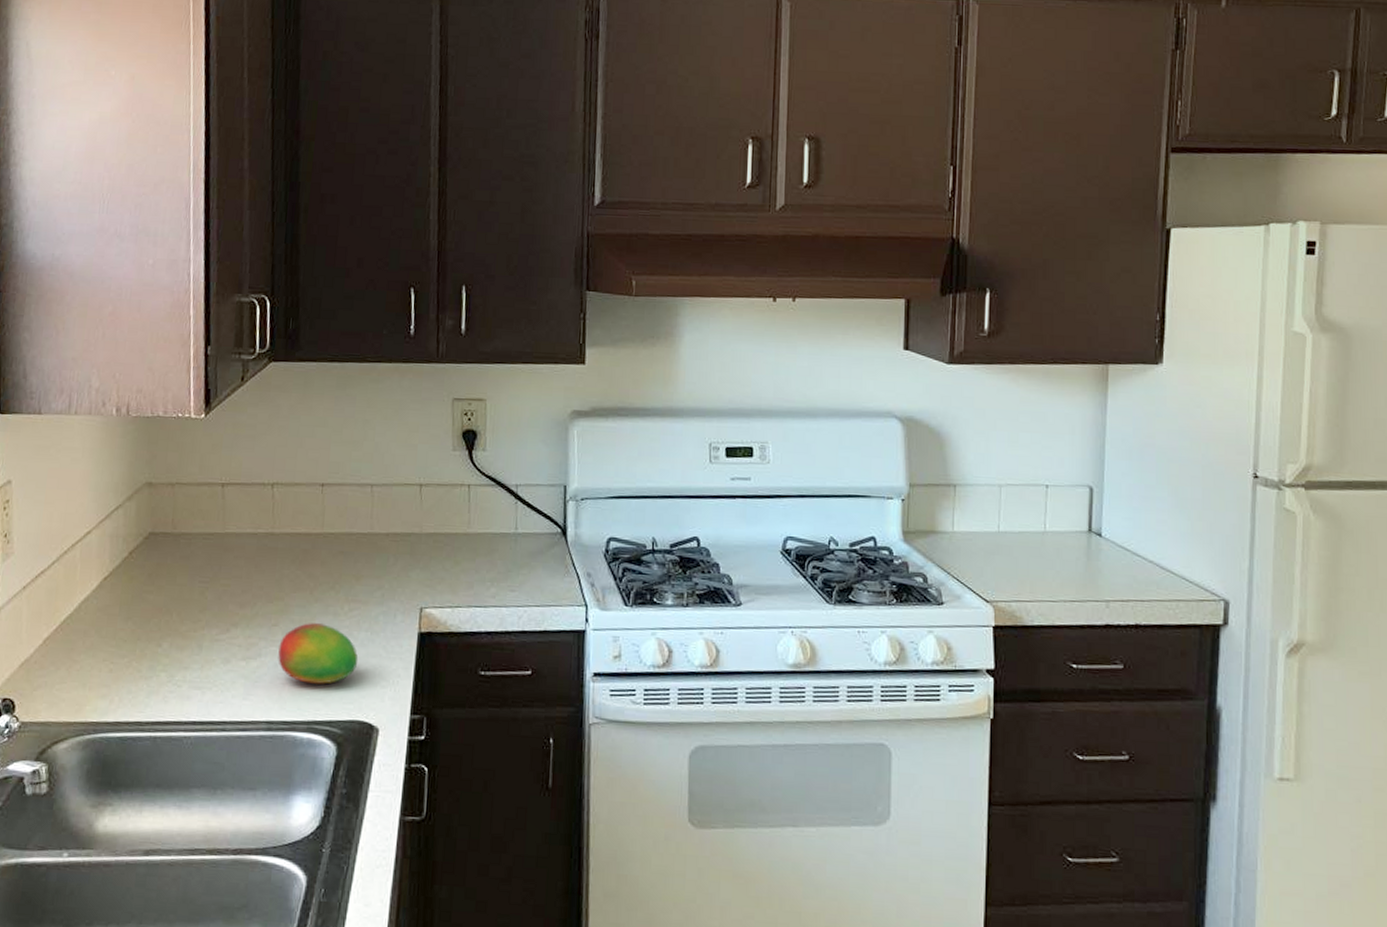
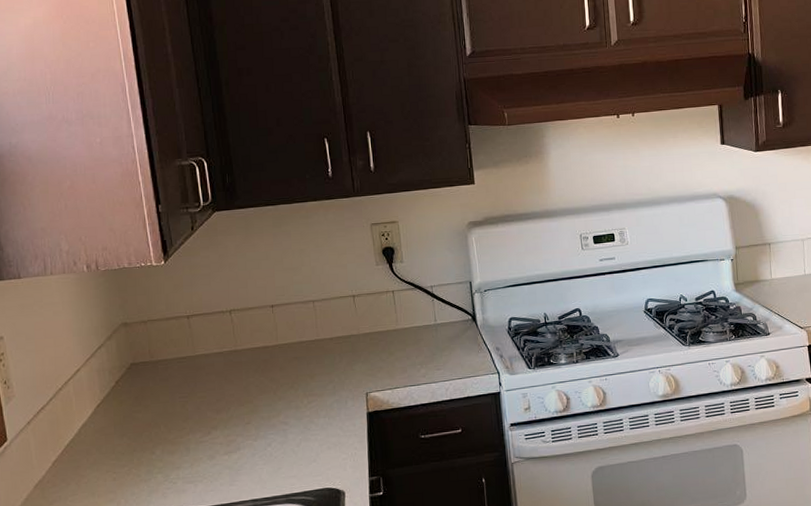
fruit: present [278,623,359,684] -> none [254,416,321,465]

